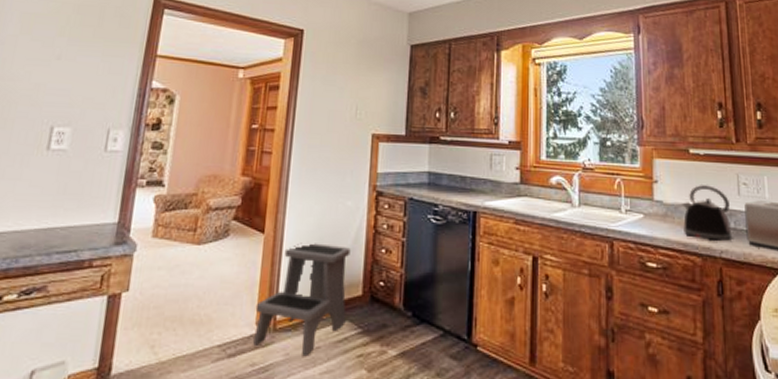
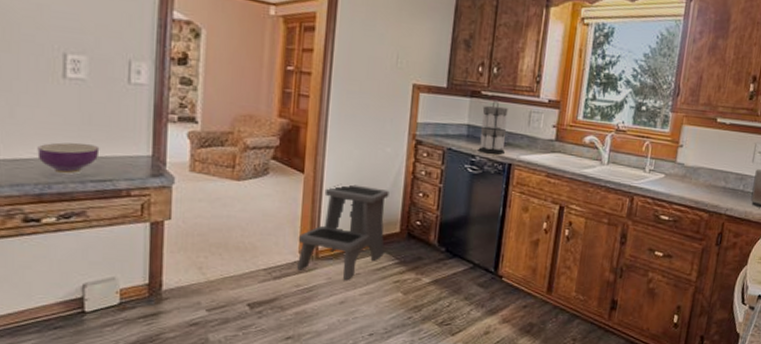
bowl: none [11,213,70,246] -> present [37,142,100,174]
spice rack: none [440,145,468,202] -> present [478,100,508,155]
kettle: present [681,185,734,242] -> none [697,151,743,202]

